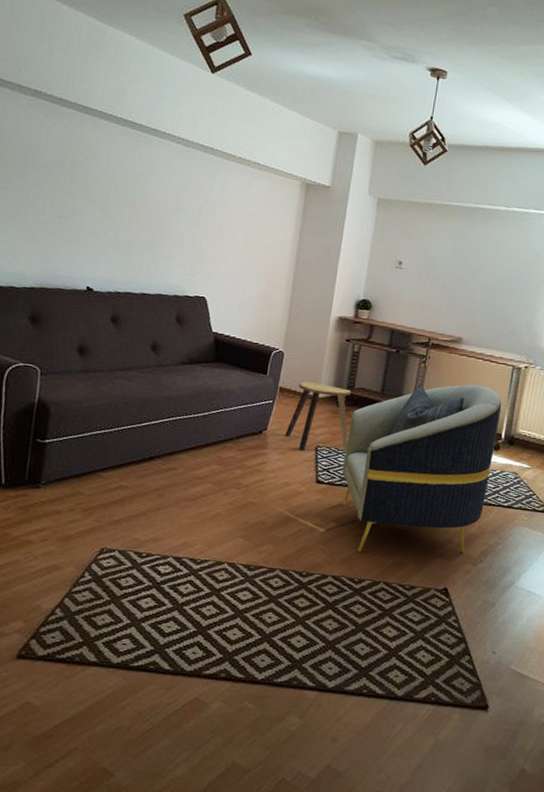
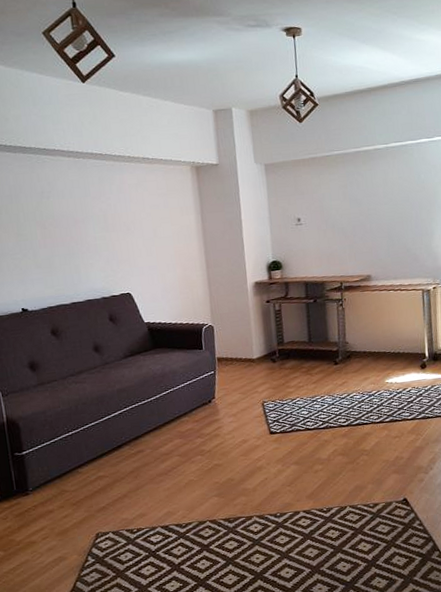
stool: present [285,381,352,453] -> none [232,345,290,410]
armchair: present [342,384,502,553] -> none [286,314,423,485]

